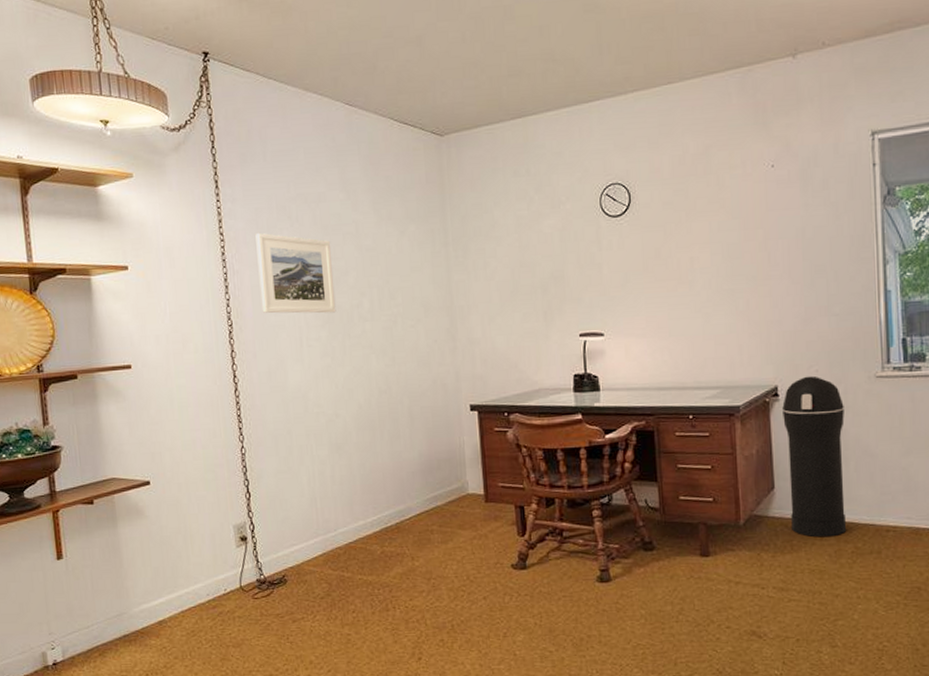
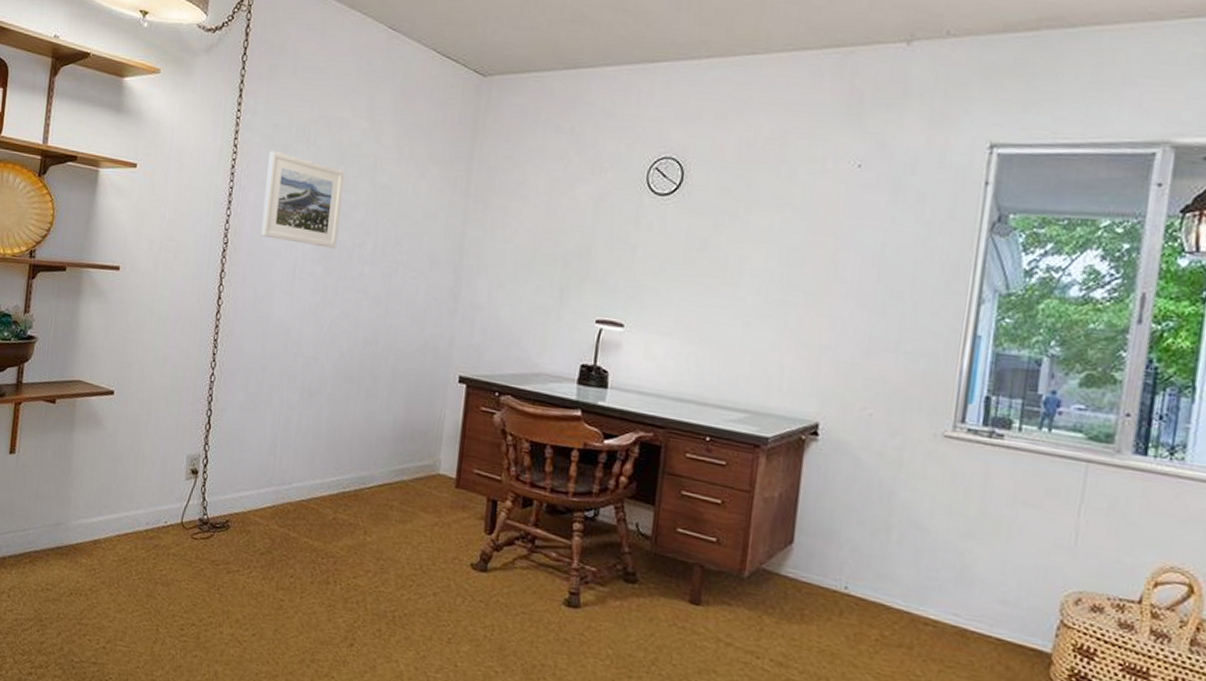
trash can: present [782,375,847,538] -> none [805,418,898,616]

